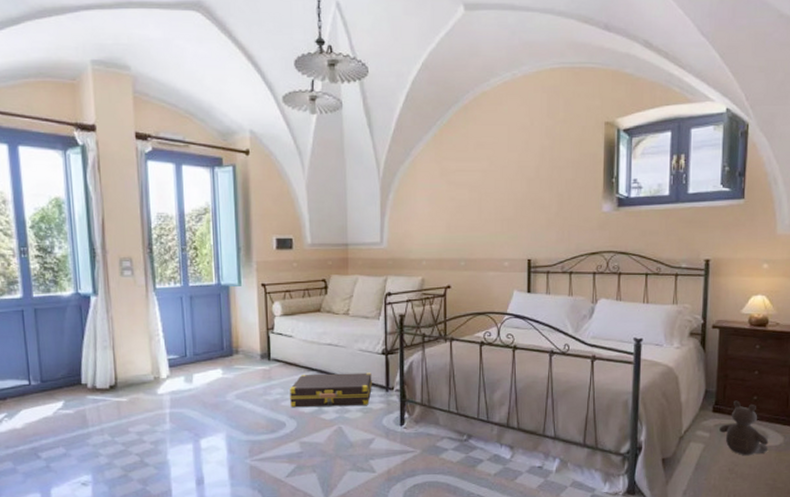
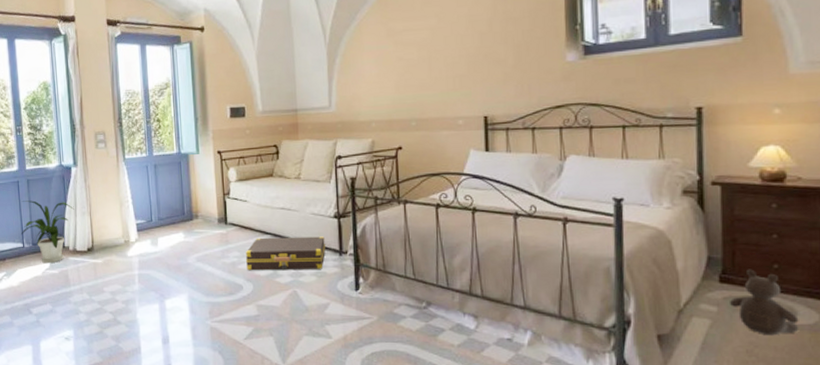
house plant: none [26,332,94,403] -> present [21,200,74,264]

